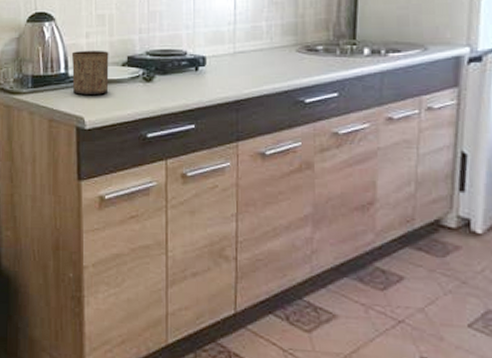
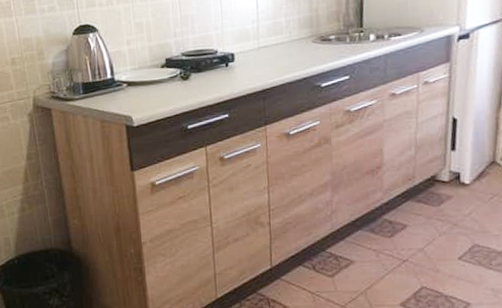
cup: present [71,50,109,95] -> none [115,55,151,97]

